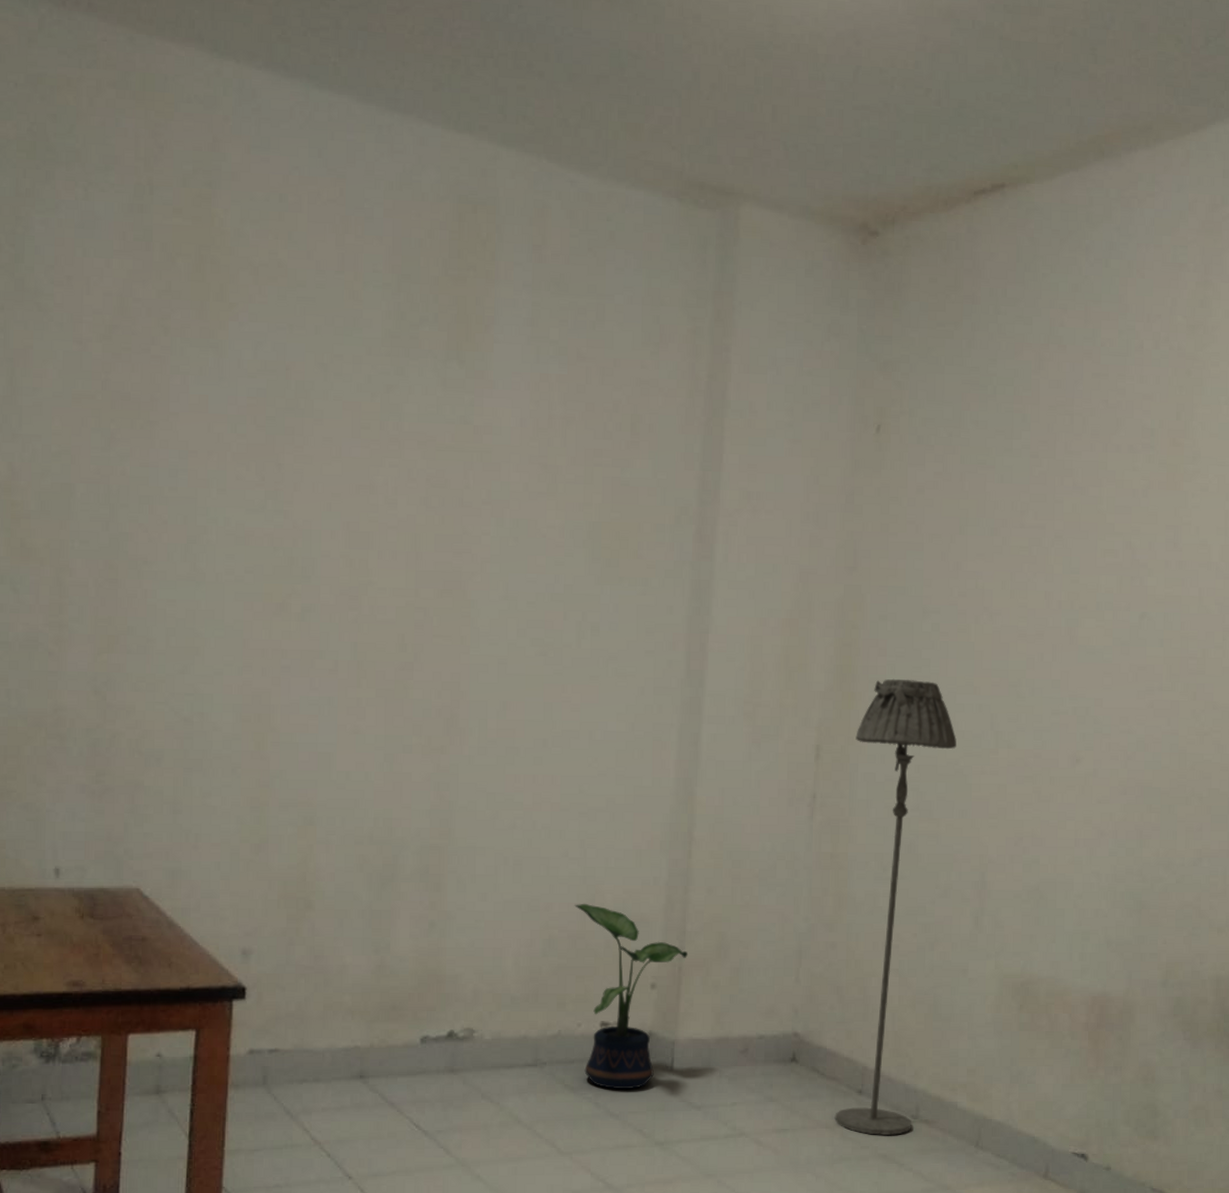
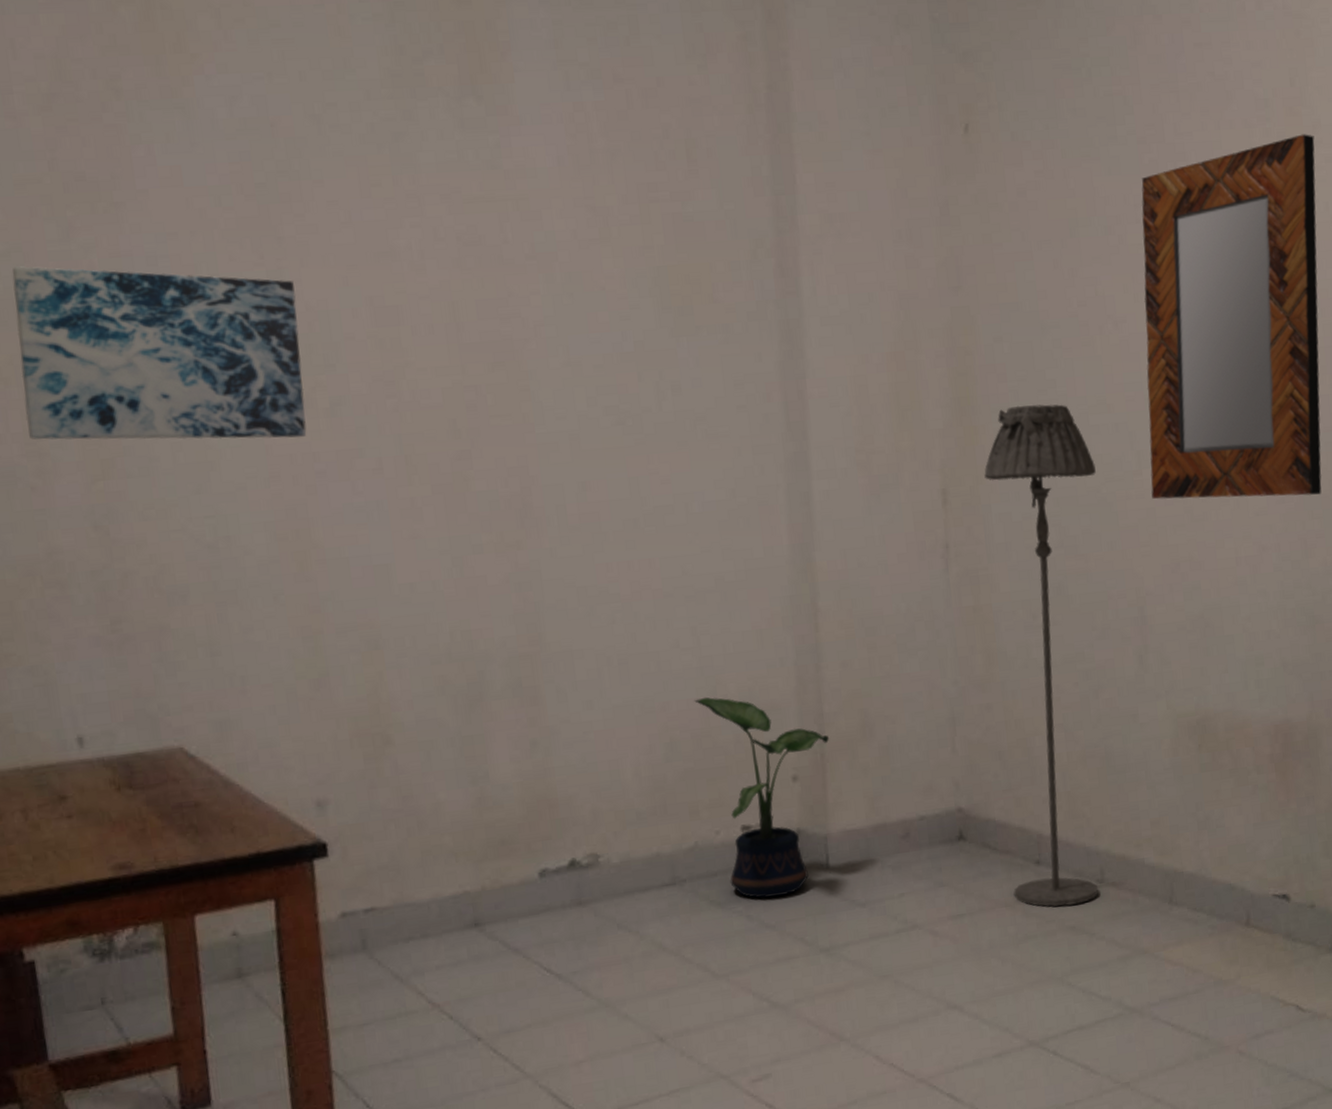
wall art: none [53,466,286,636] -> present [11,266,307,440]
home mirror: none [1005,463,1193,792] -> present [1141,134,1322,500]

